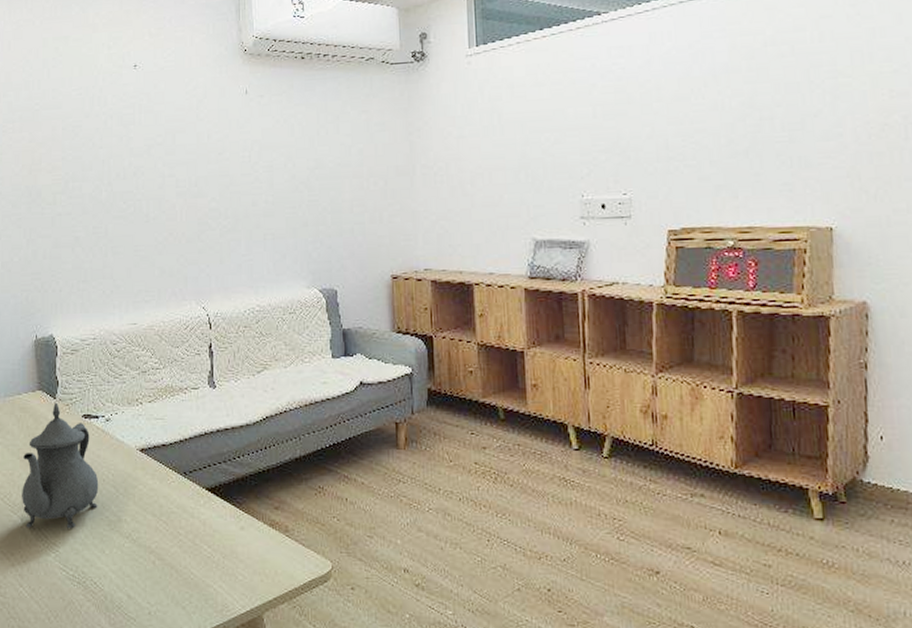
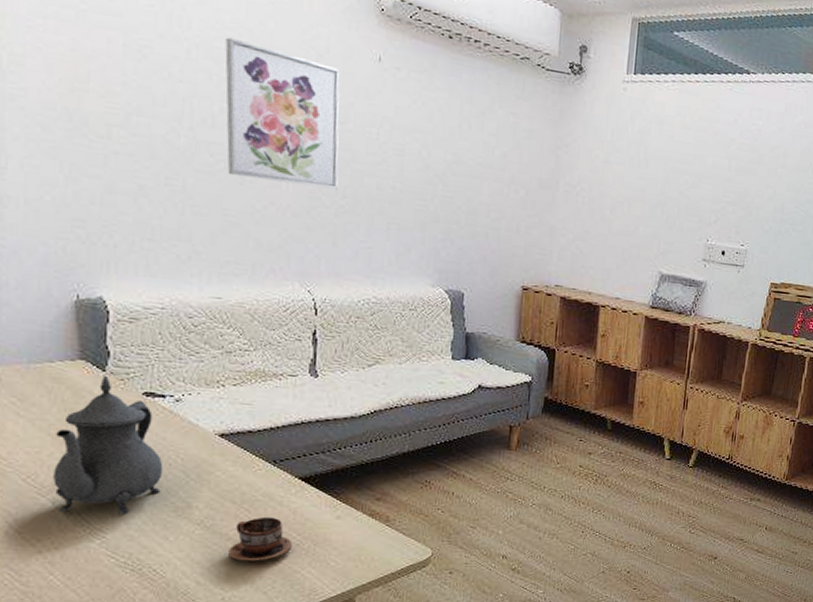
wall art: none [131,104,220,216] -> present [225,37,340,190]
cup: none [152,529,203,575] -> present [228,516,291,561]

